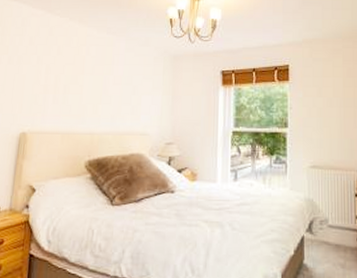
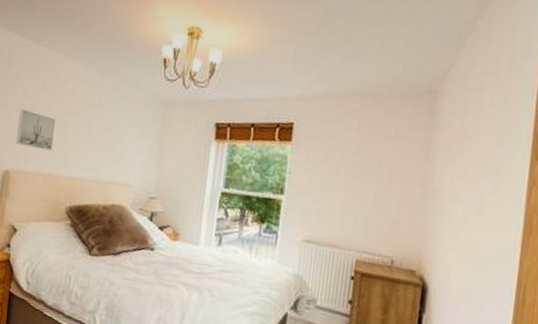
wall art: none [31,73,71,109] -> present [15,109,56,151]

